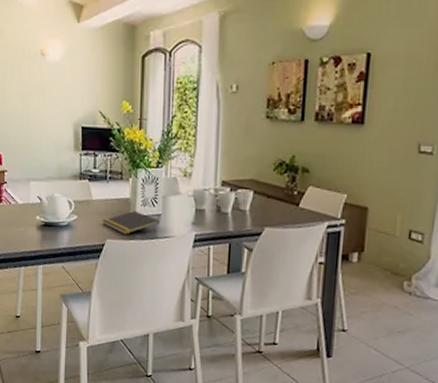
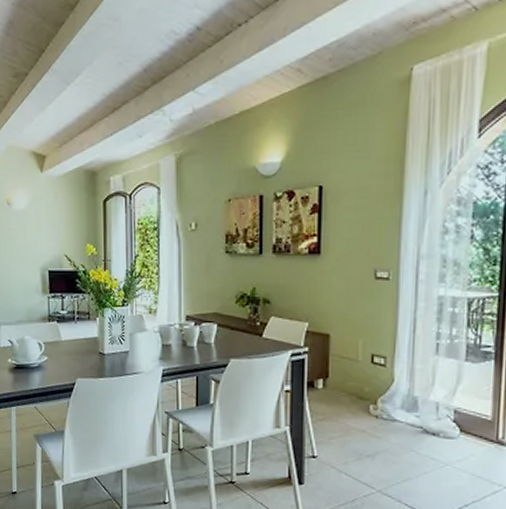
notepad: present [103,211,160,235] -> none [72,350,128,373]

